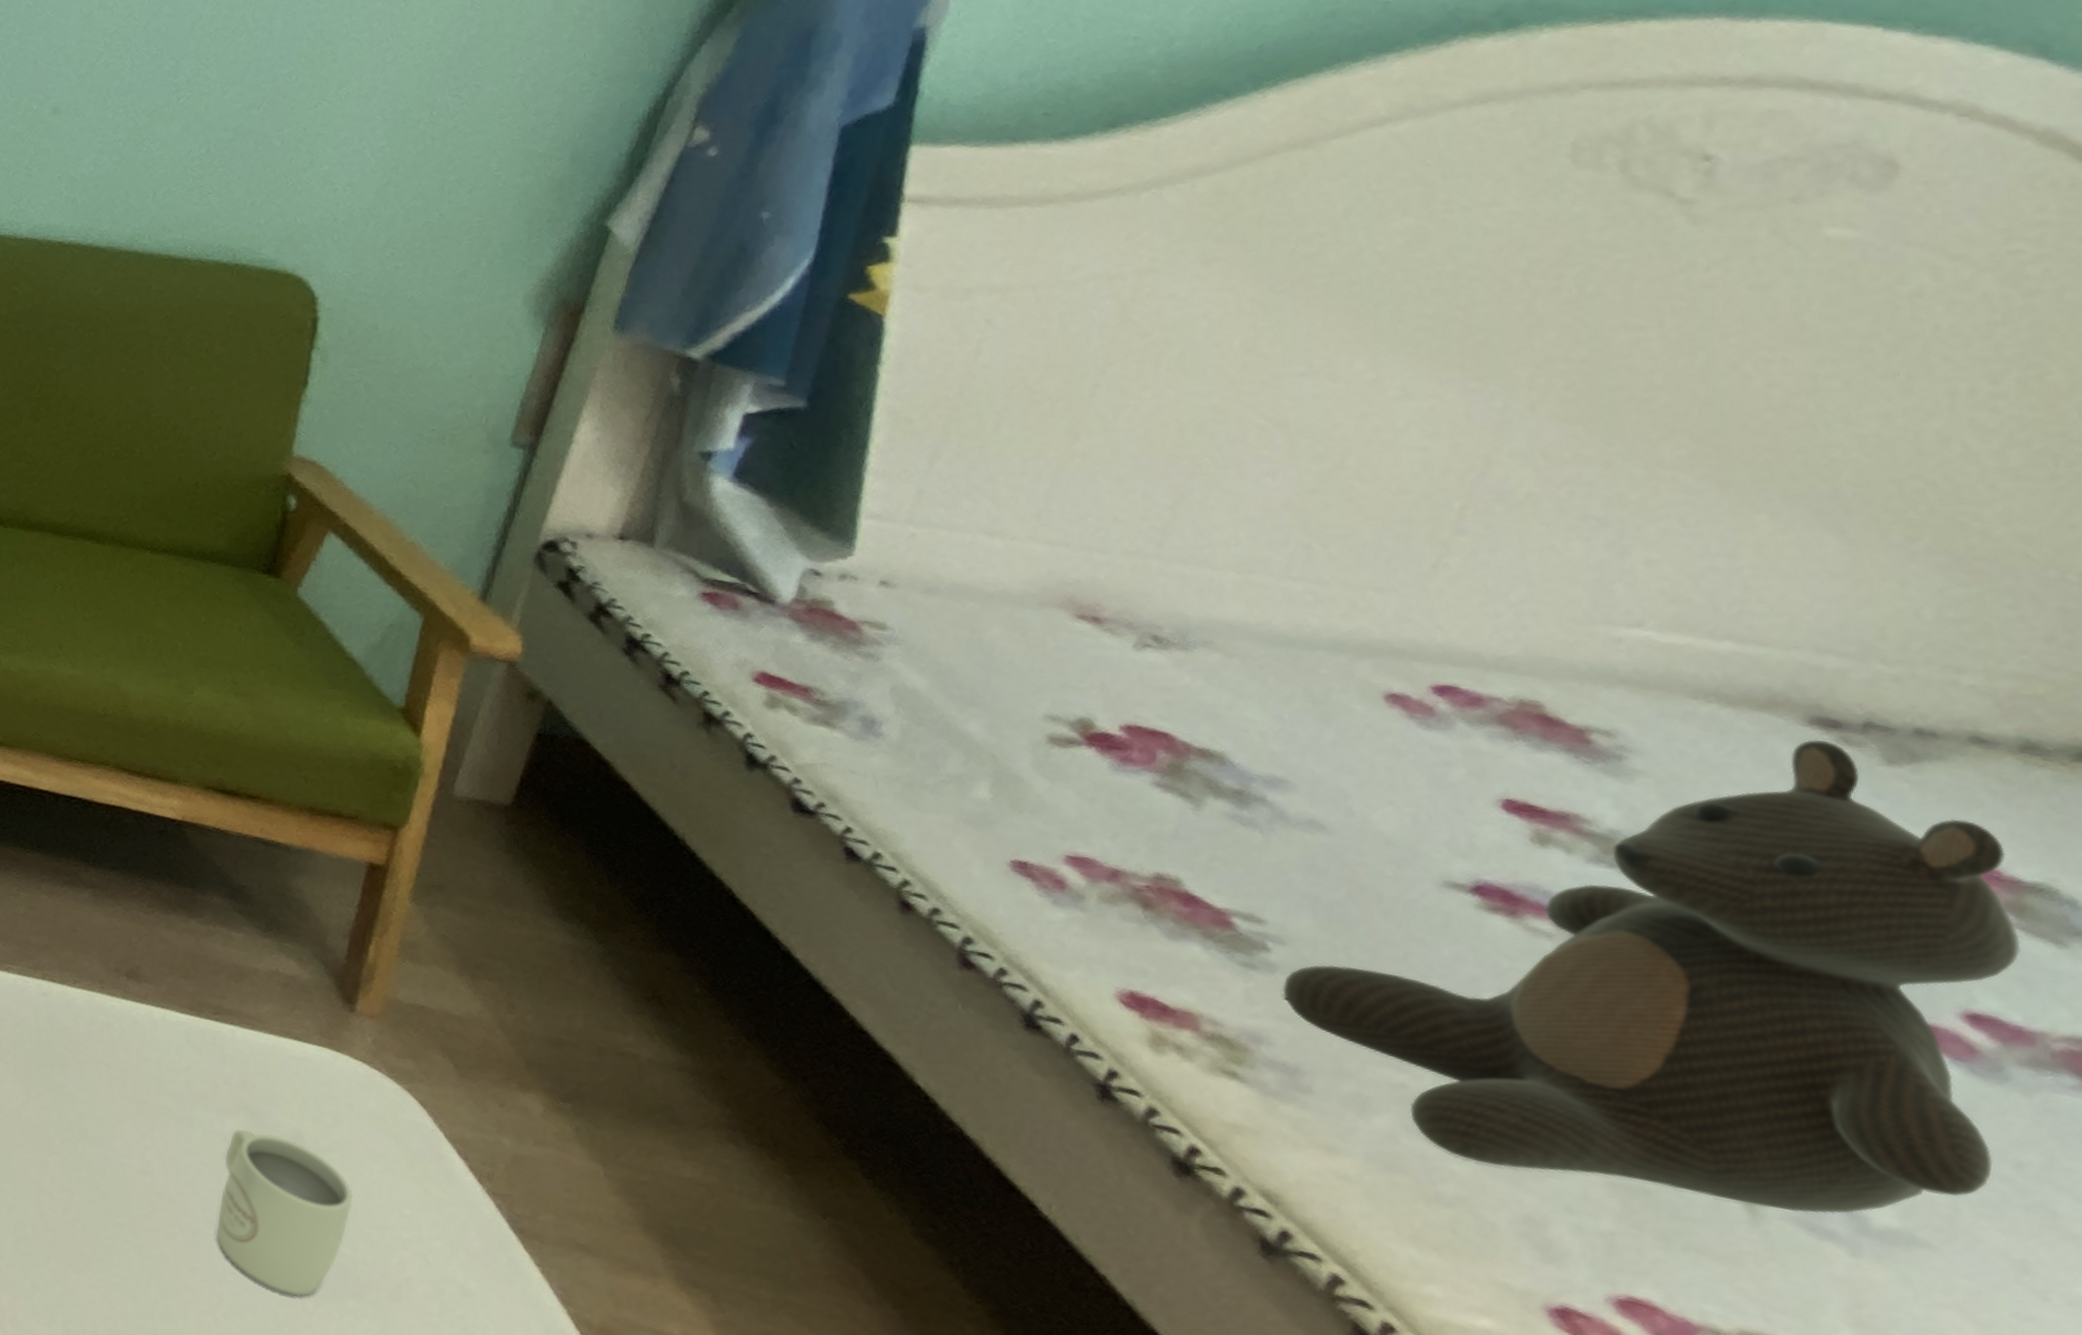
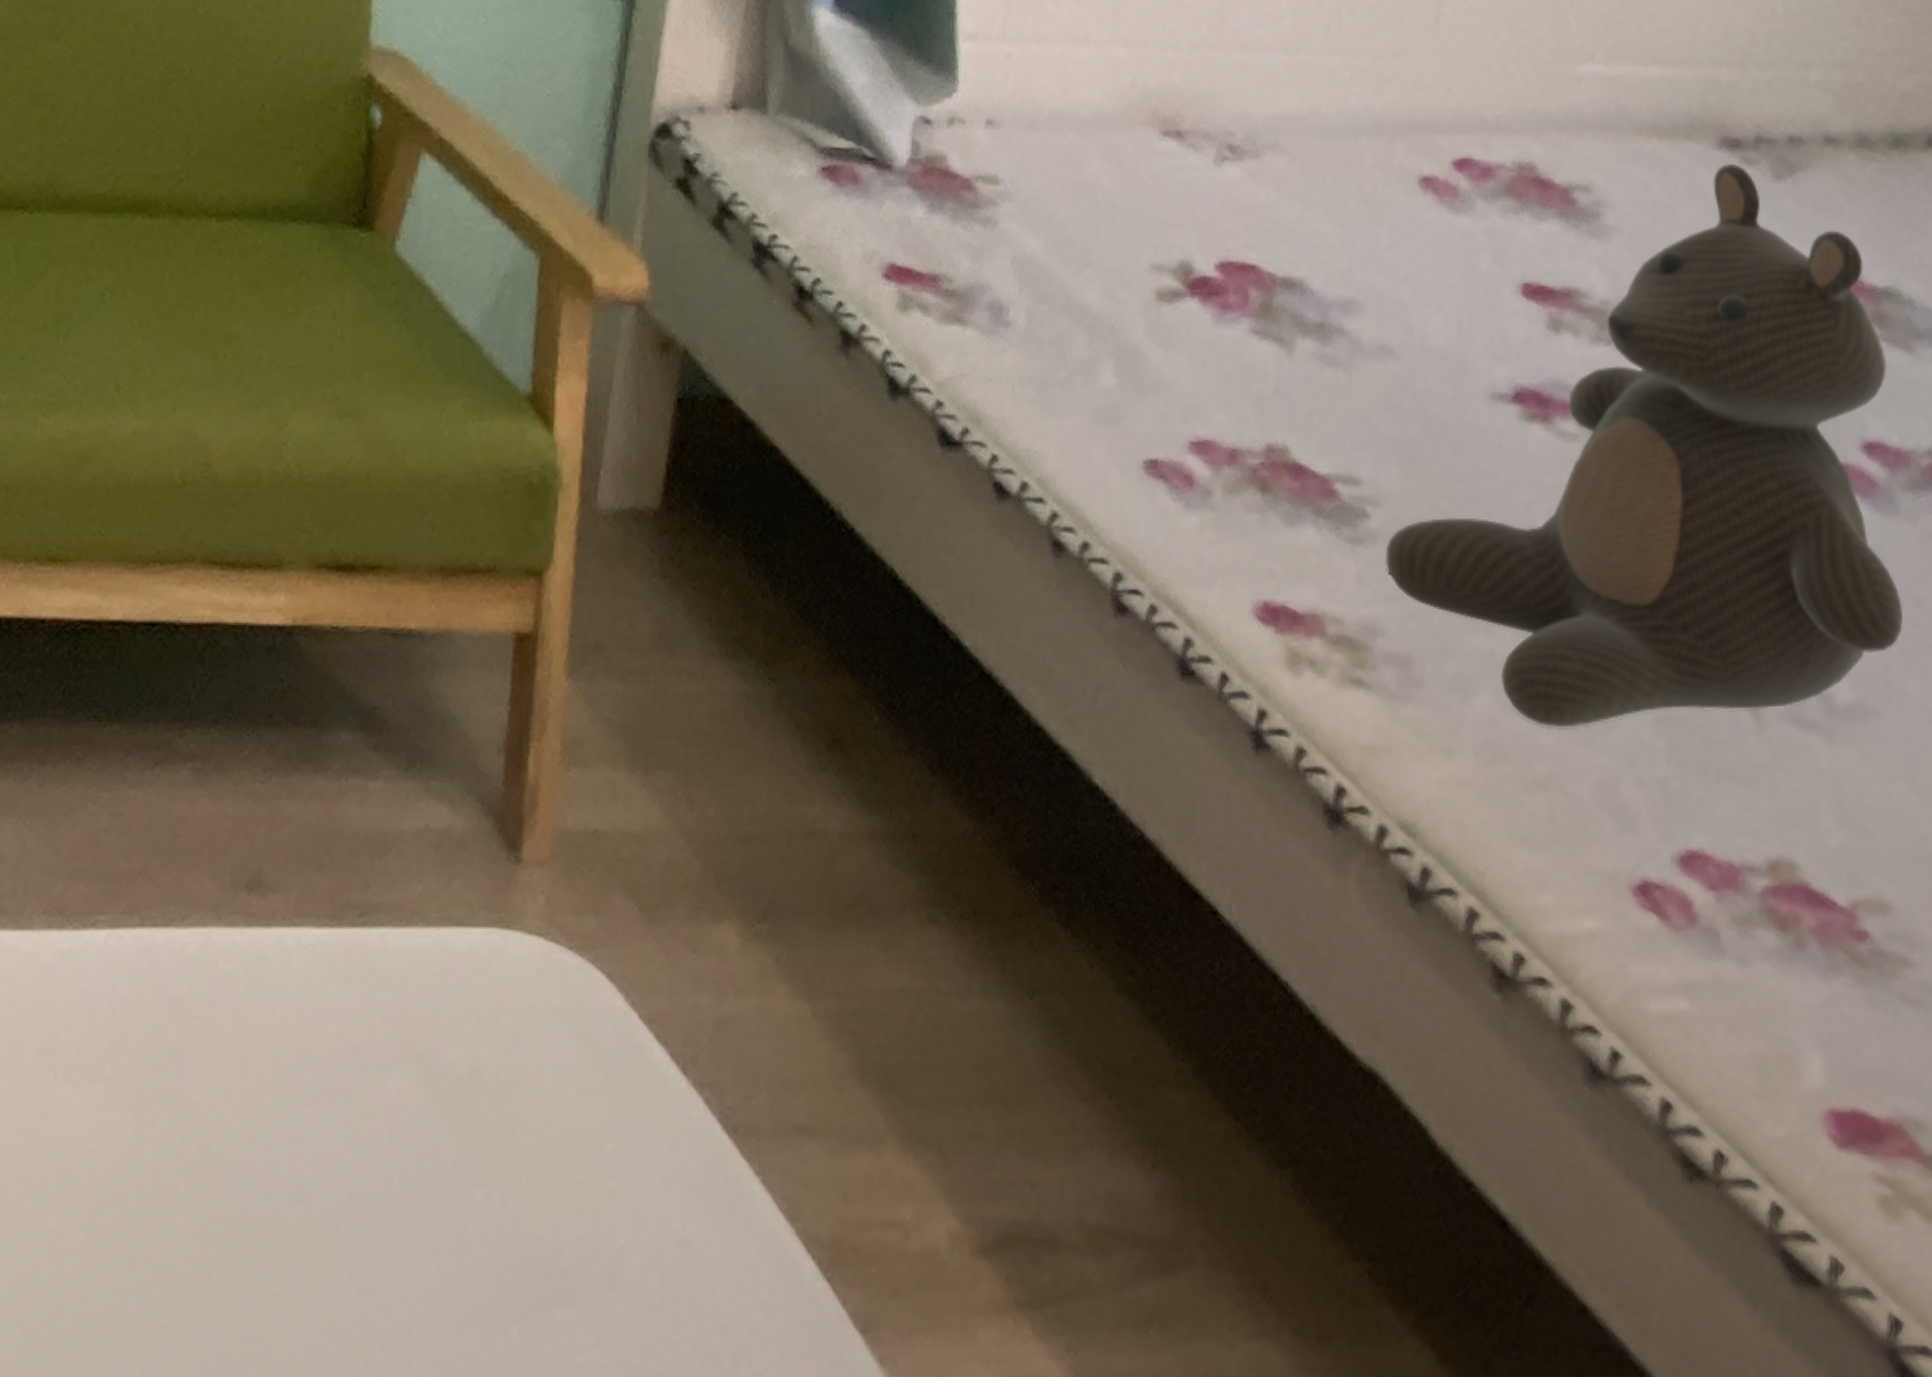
mug: present [215,1129,354,1297] -> none [393,1083,548,1329]

